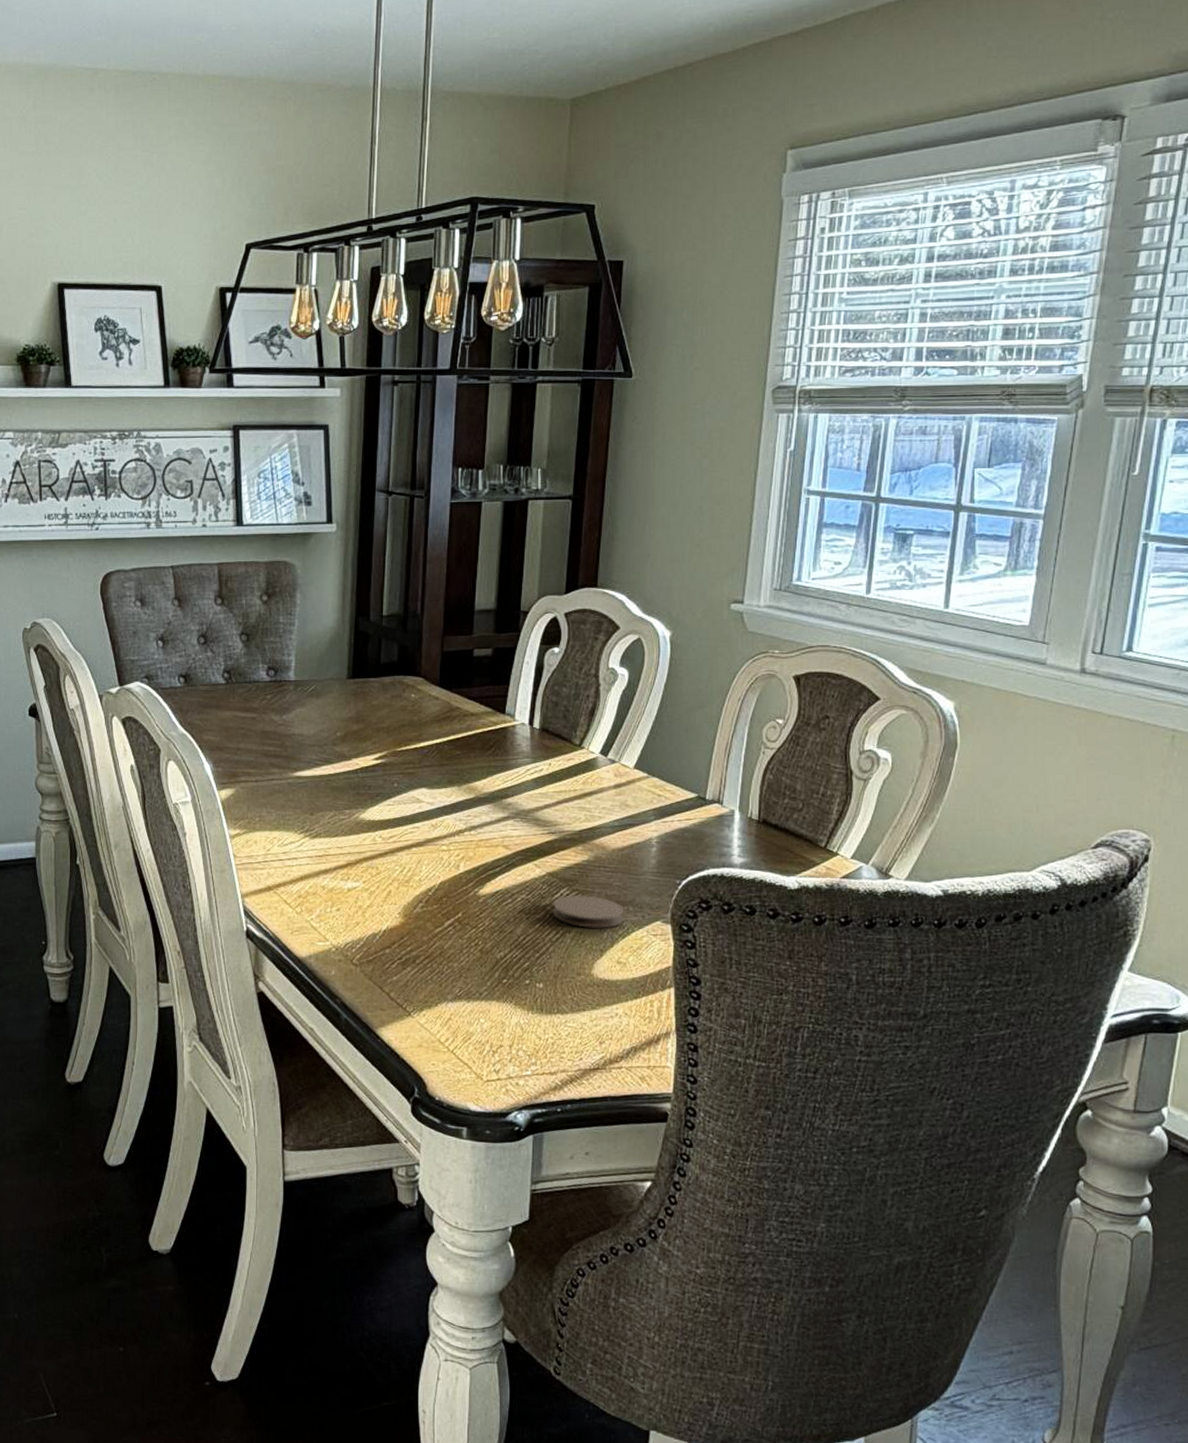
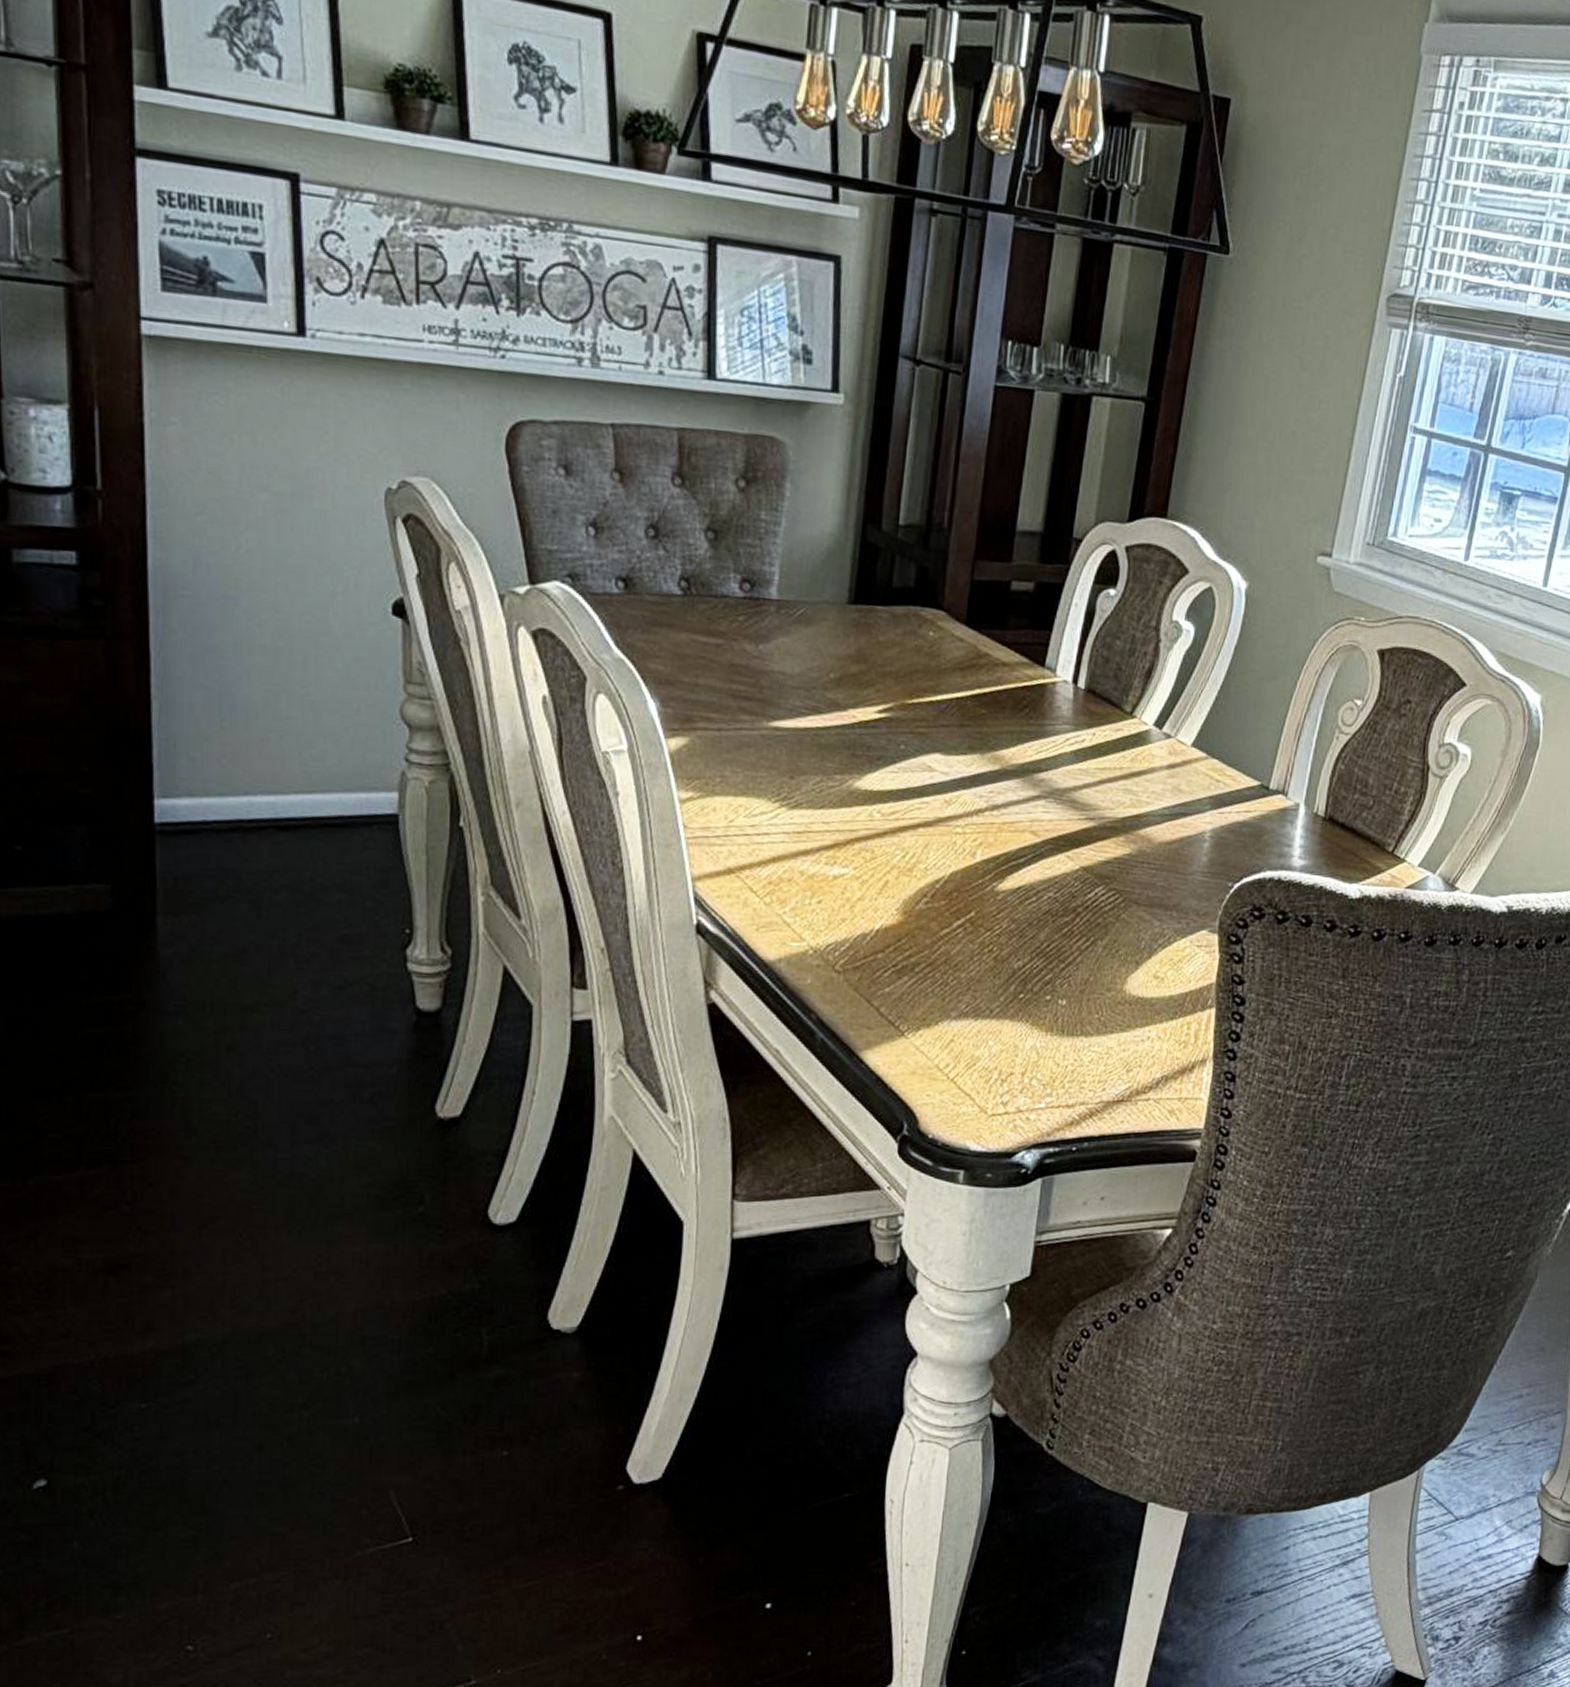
coaster: present [552,895,625,929] -> none [1083,895,1168,937]

